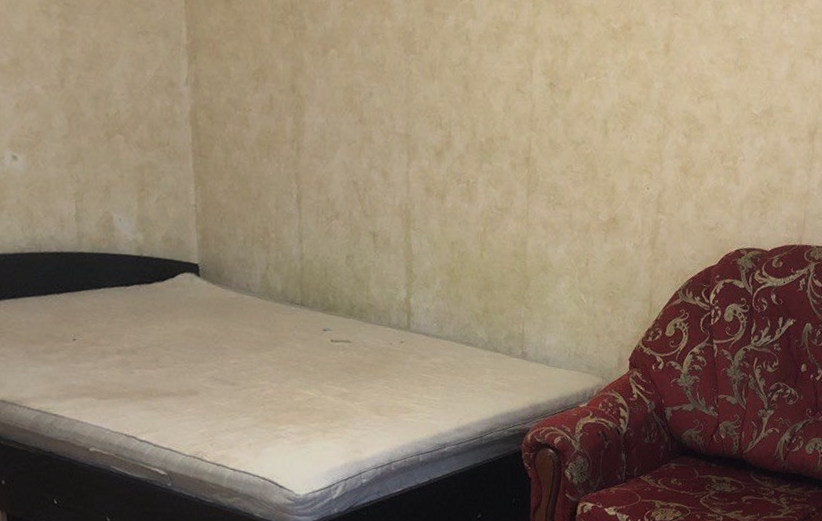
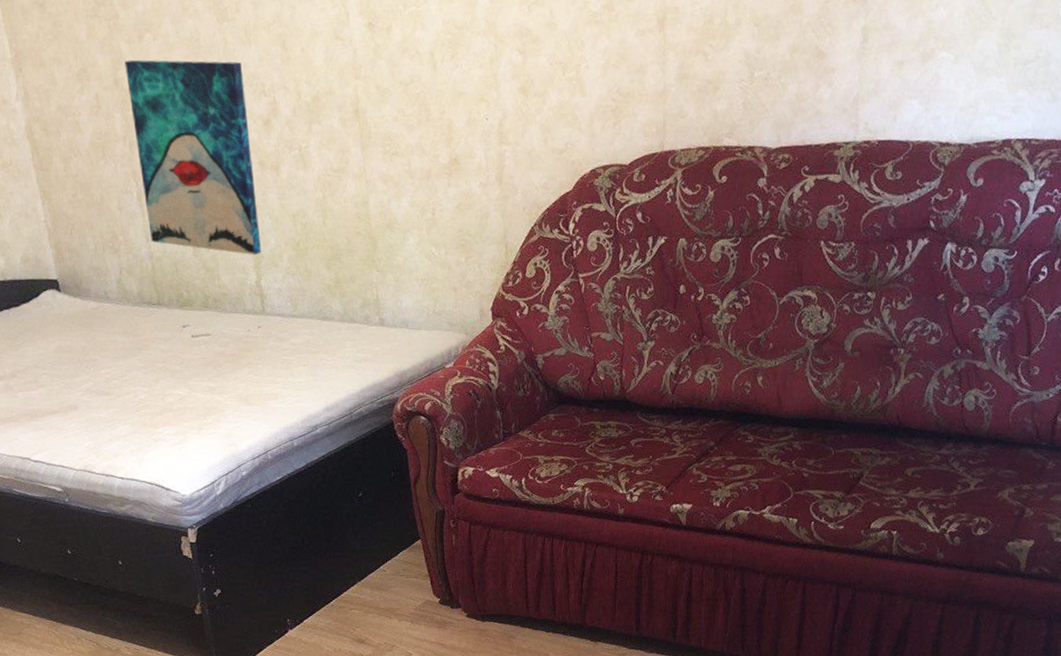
wall art: none [304,69,423,274] -> present [124,59,261,256]

